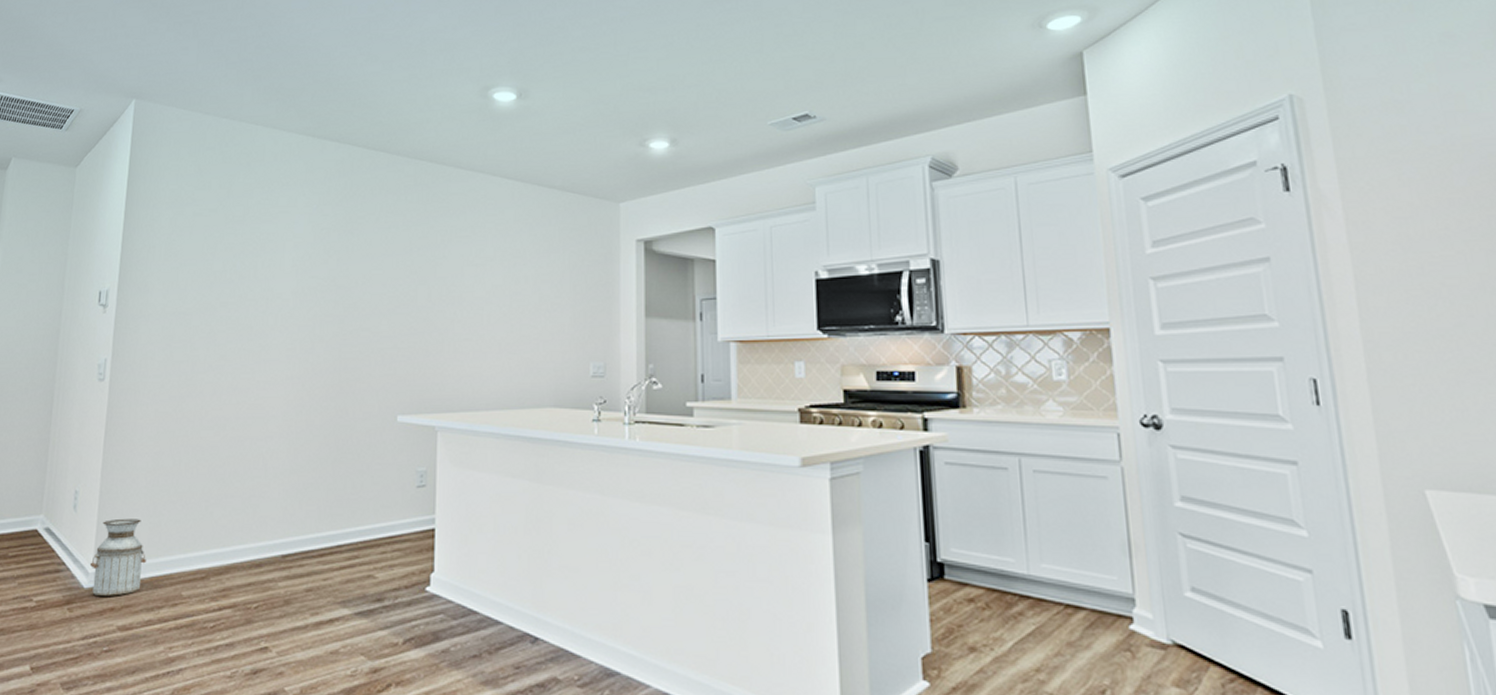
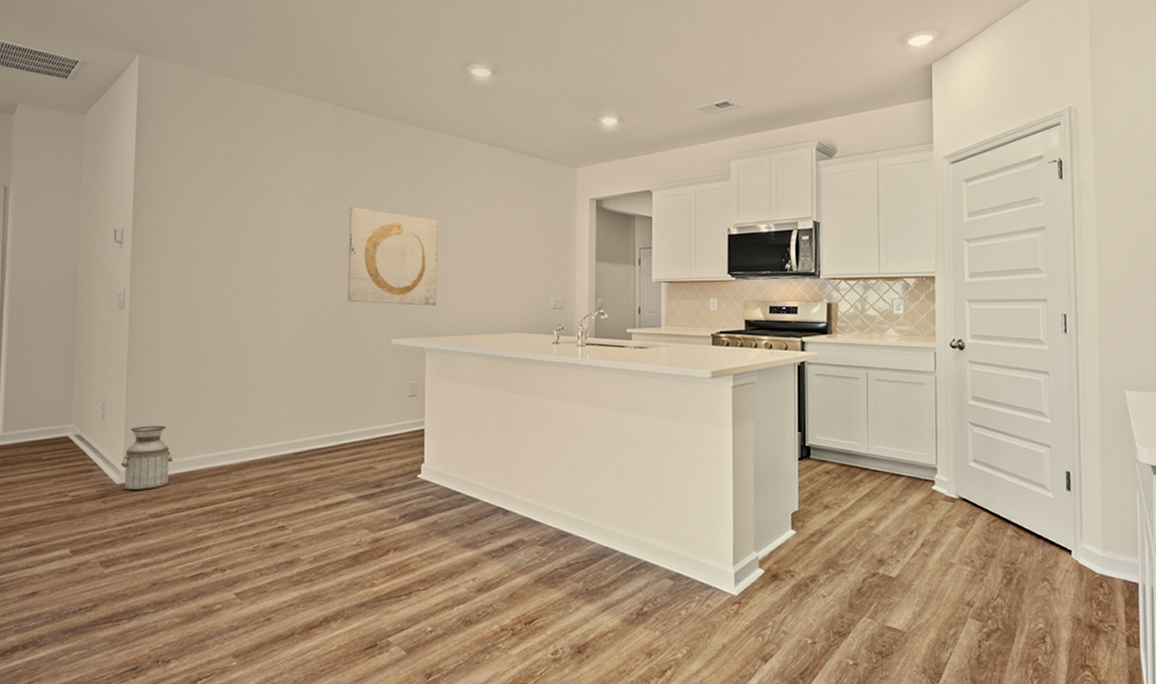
wall art: none [348,258,453,375] -> present [347,207,438,306]

